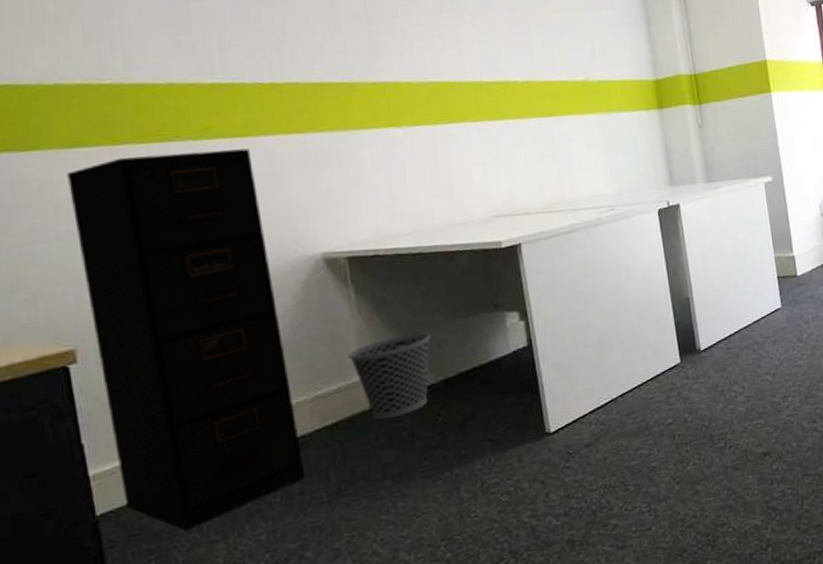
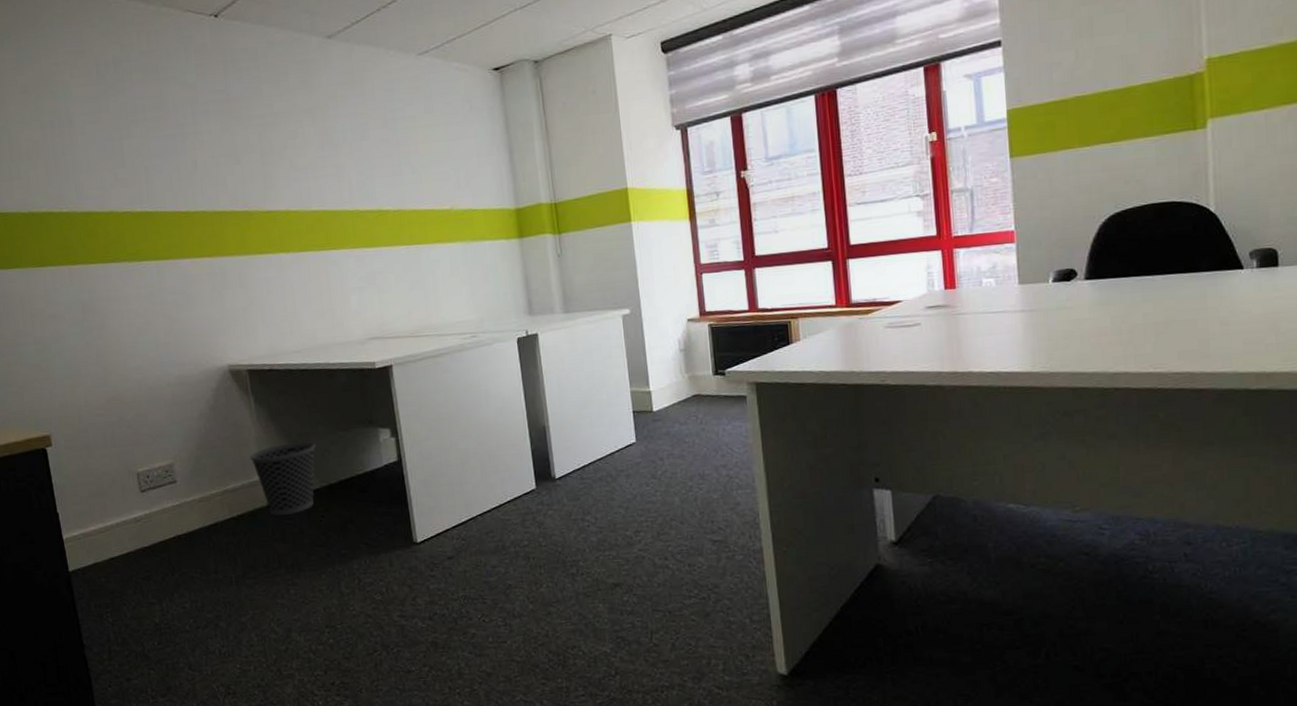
filing cabinet: present [67,148,306,531] -> none [39,270,219,592]

